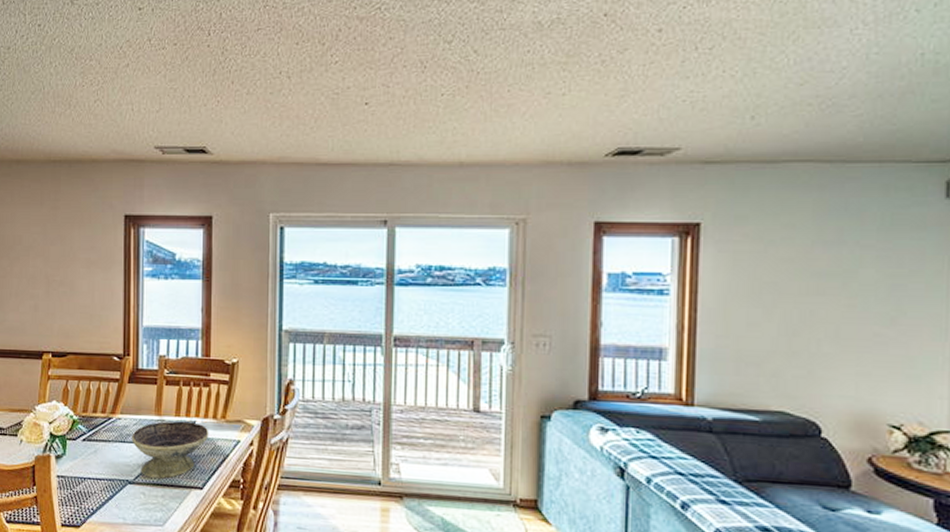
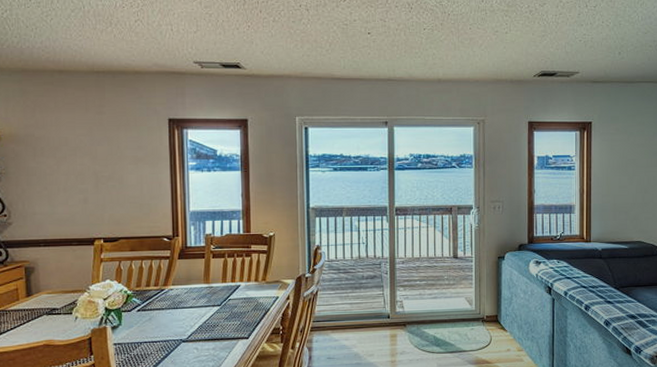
decorative bowl: present [132,421,209,479] -> none [183,286,252,335]

